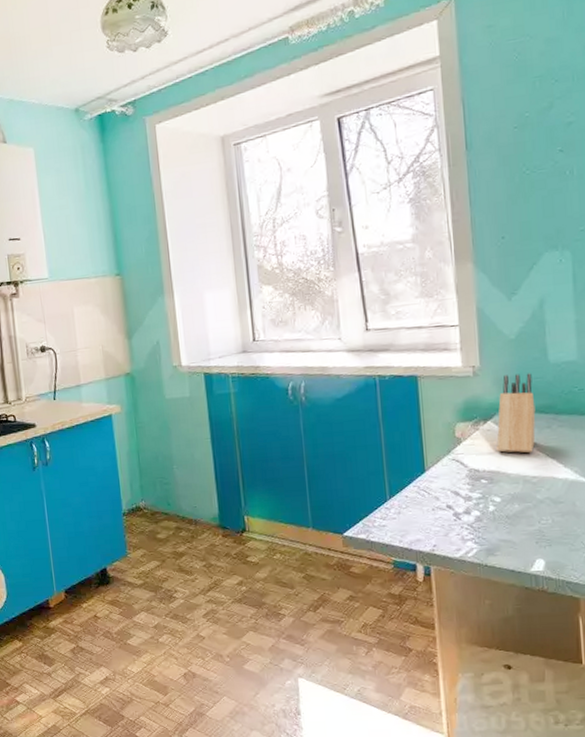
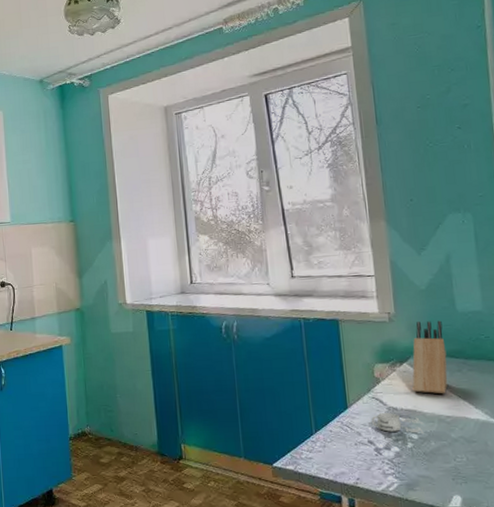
mug: none [450,474,508,496] -> present [371,412,424,433]

